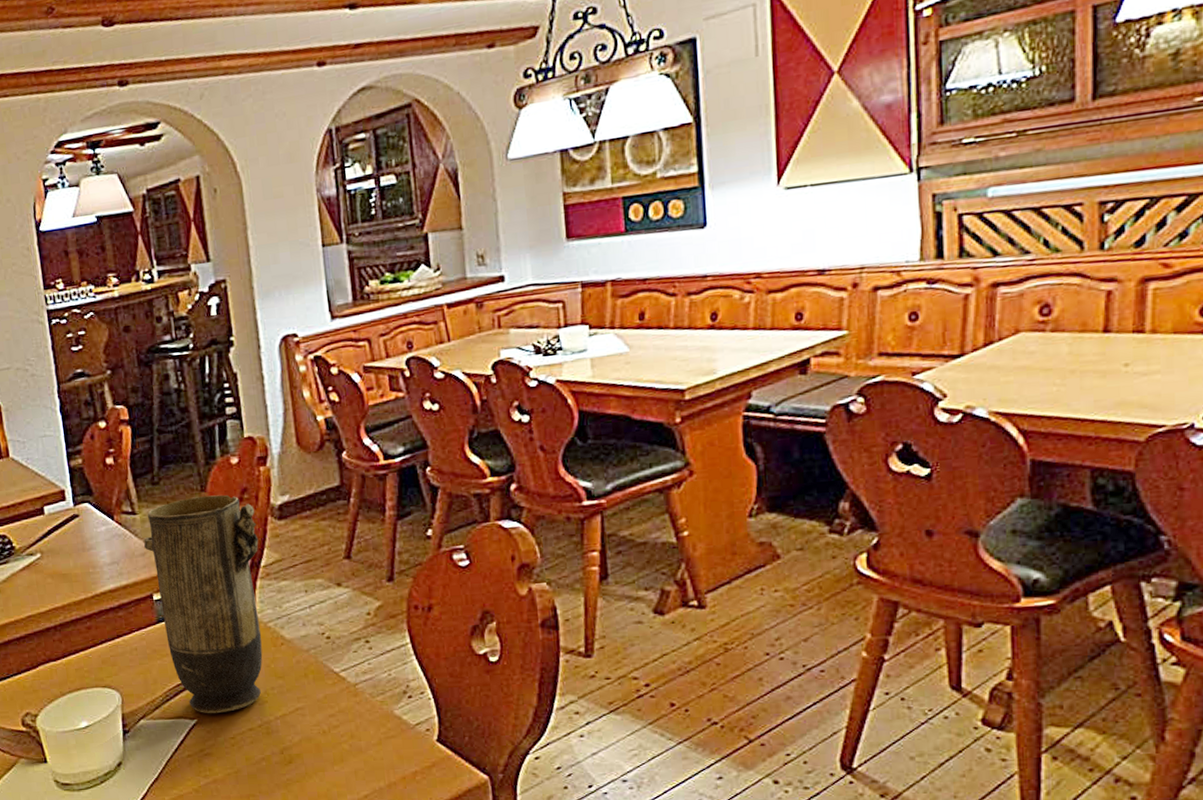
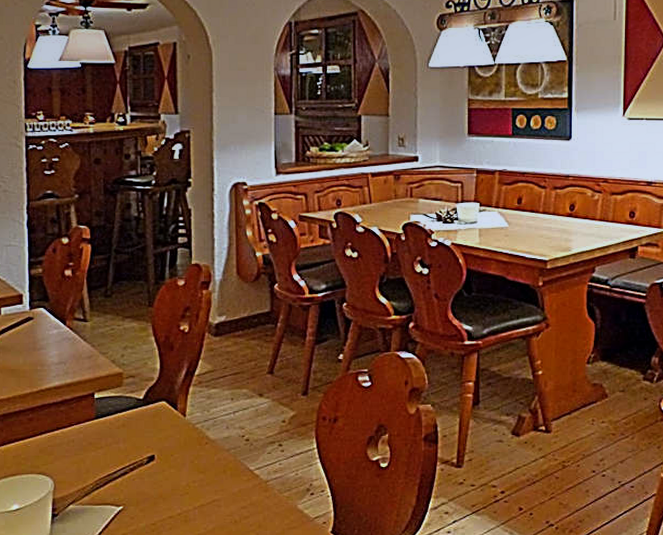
vase: present [143,494,263,714] -> none [91,311,195,502]

